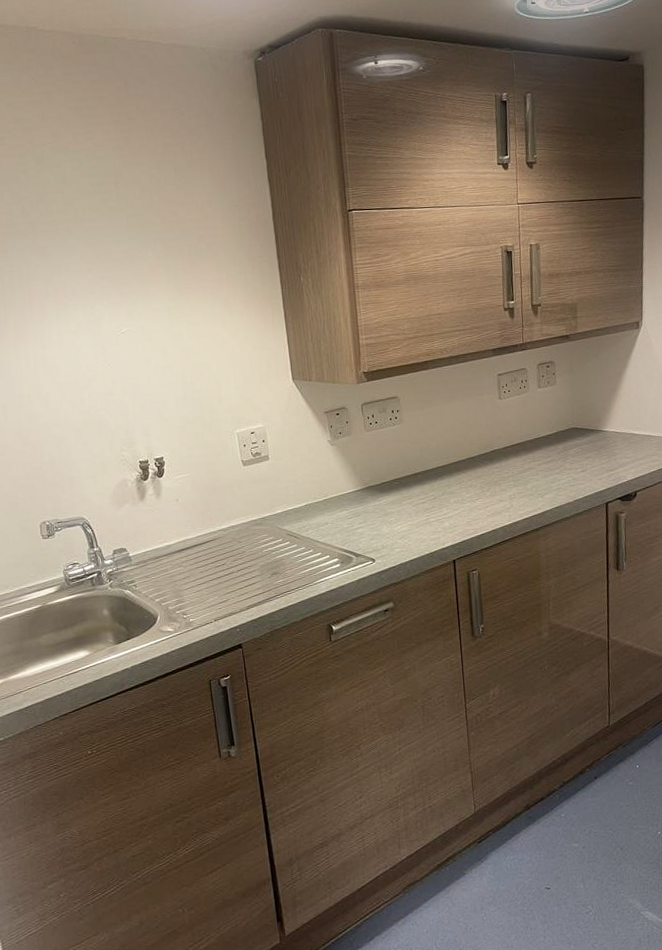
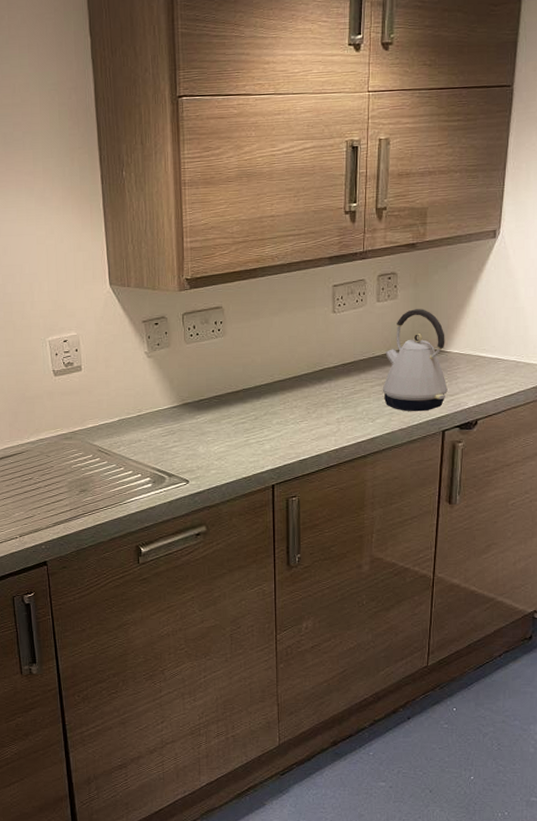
kettle: none [548,393,608,487] -> present [382,309,448,412]

